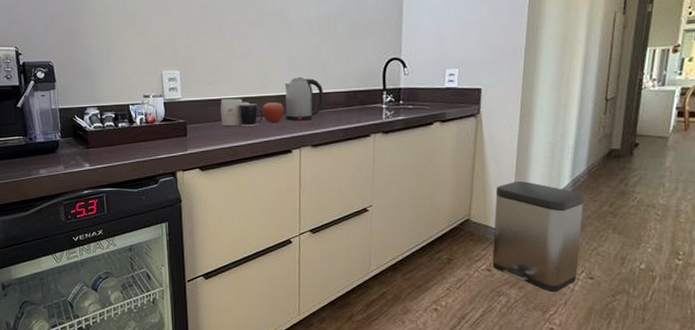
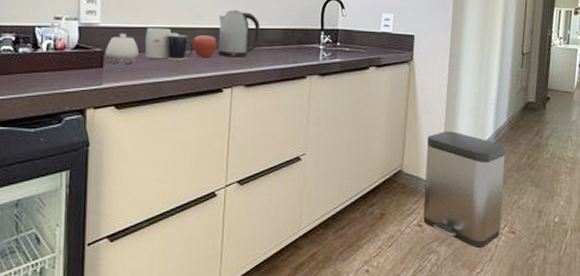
sugar bowl: none [187,105,216,133] -> present [104,33,139,65]

